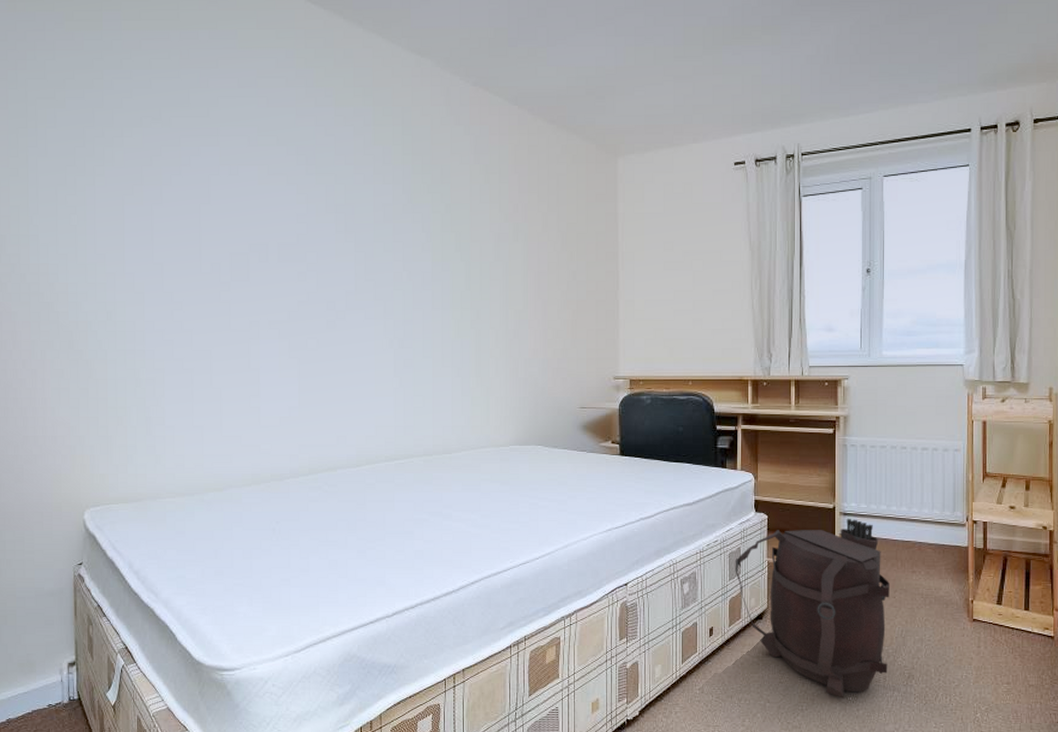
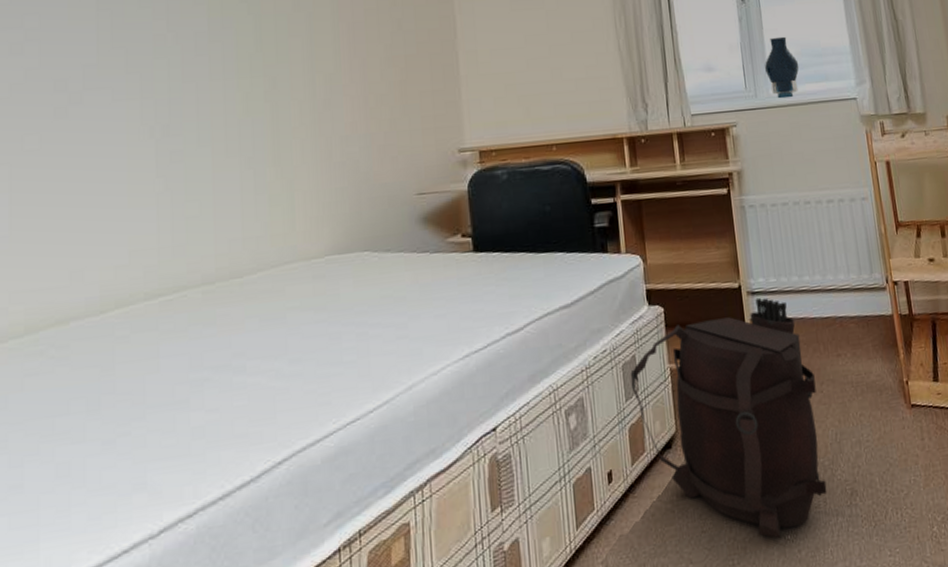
vase: none [880,306,913,360] -> present [764,36,799,99]

